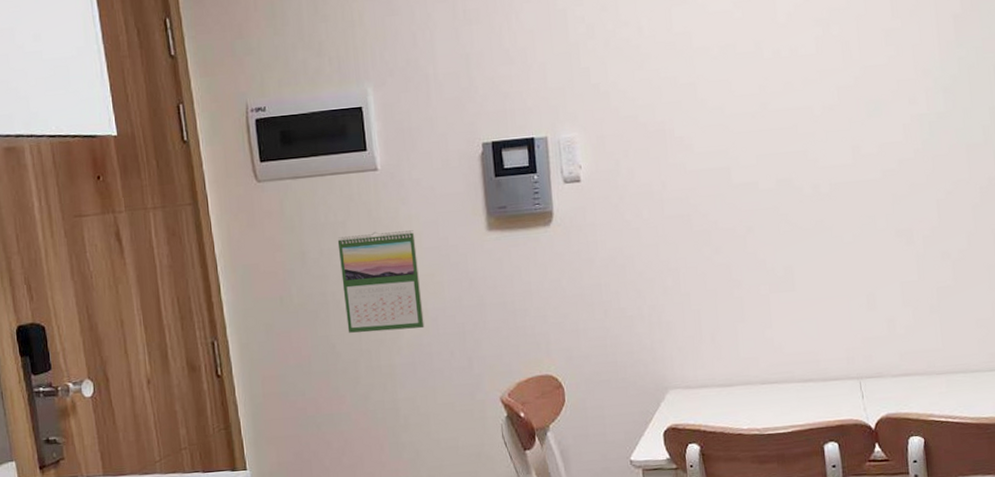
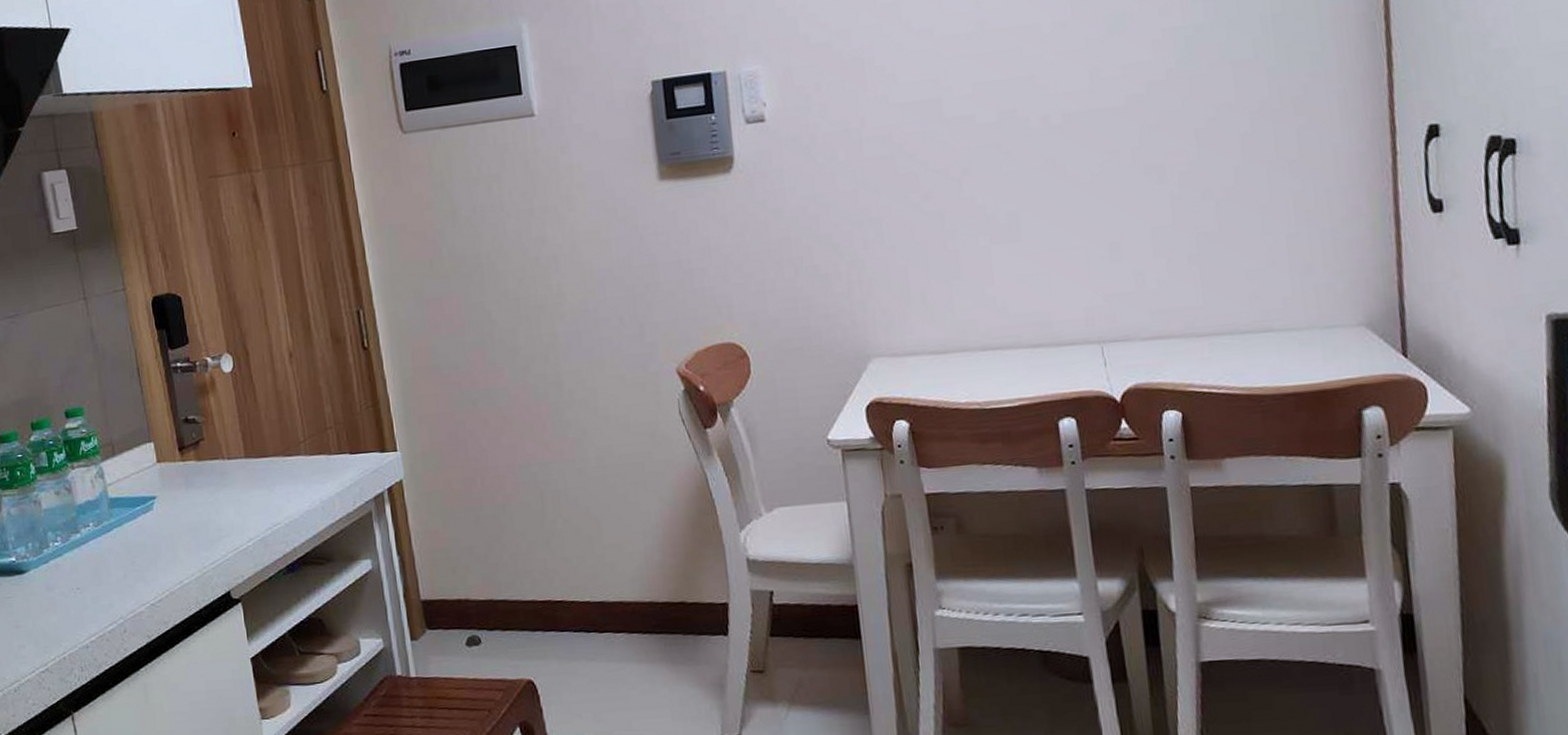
calendar: present [337,230,425,333] -> none [491,182,590,299]

